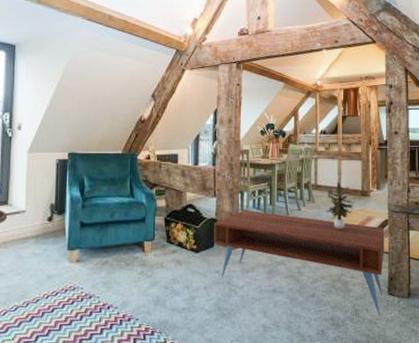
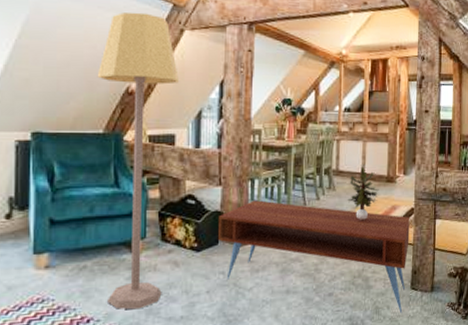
lamp: none [117,57,181,300] -> present [97,12,179,310]

